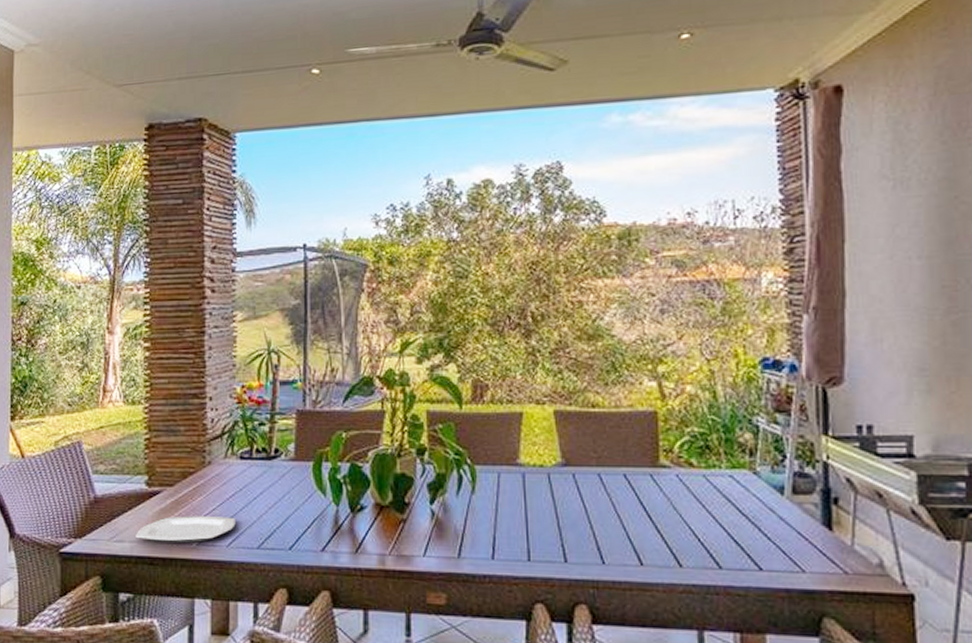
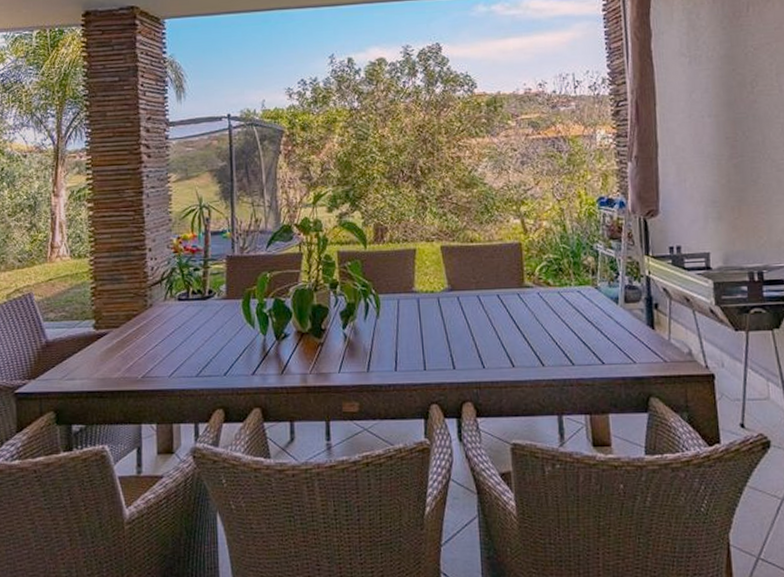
plate: present [136,516,236,543] -> none [86,351,176,378]

